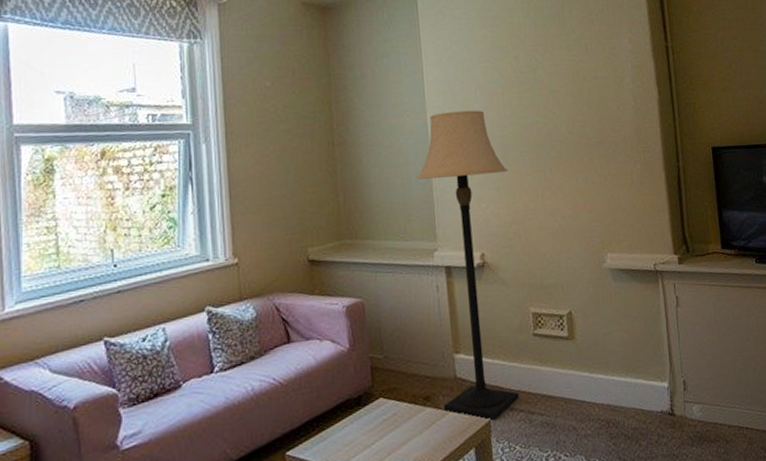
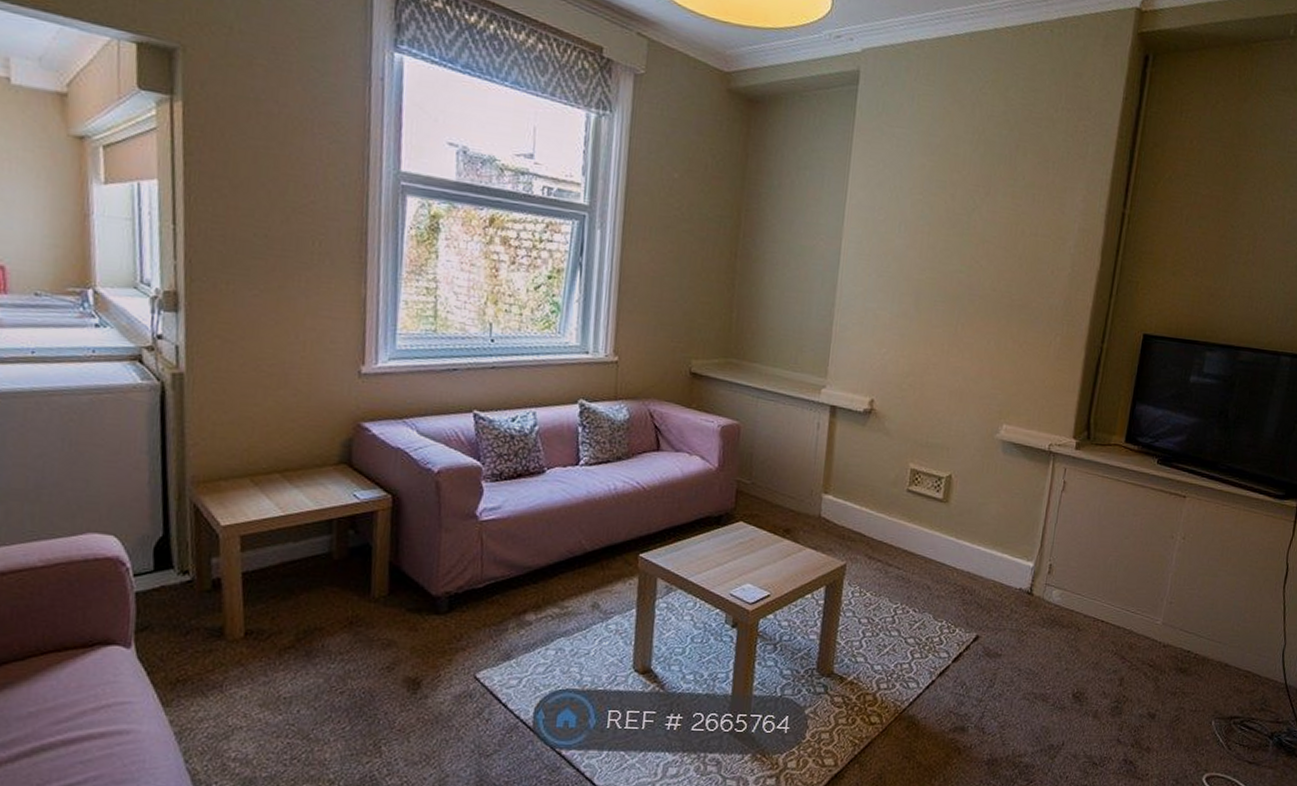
lamp: present [417,110,519,420] -> none [801,242,917,565]

